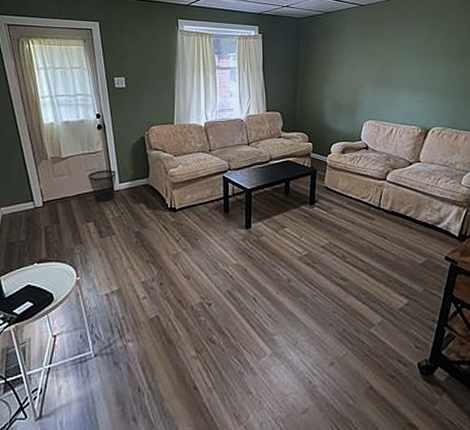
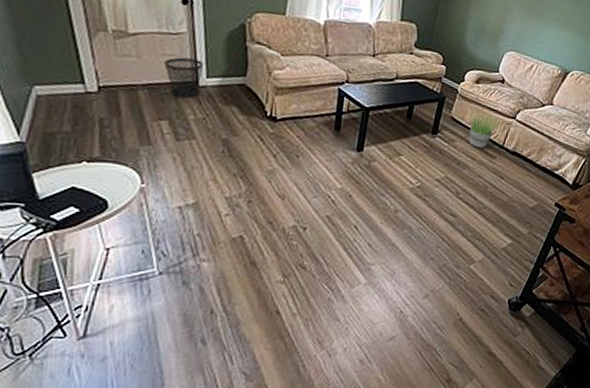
potted plant: none [340,178,372,212] -> present [468,111,500,148]

